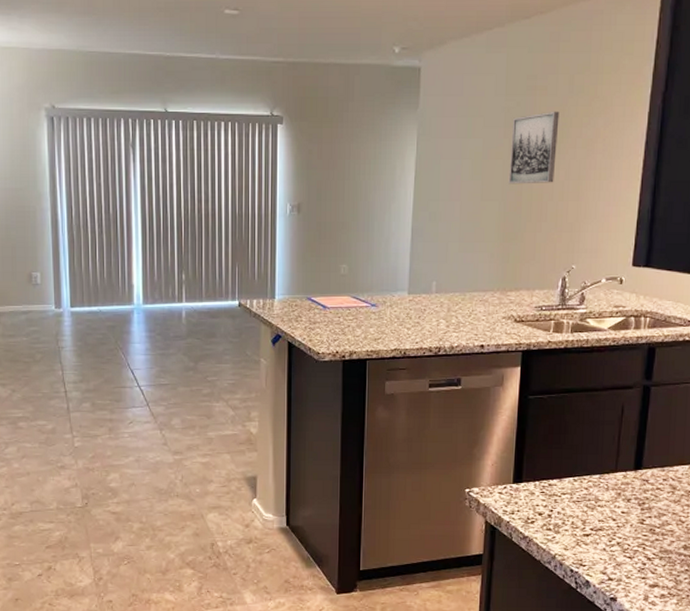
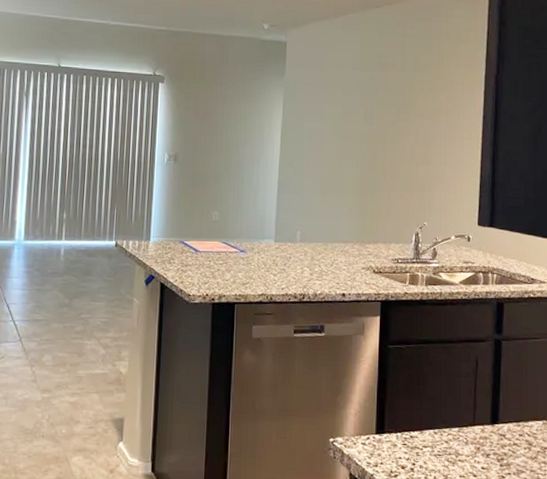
wall art: present [508,111,560,184] -> none [365,85,408,147]

